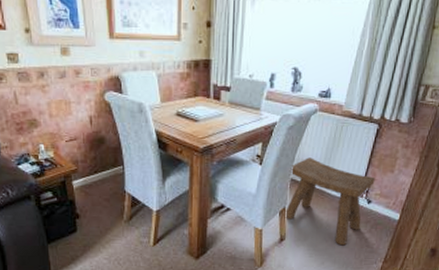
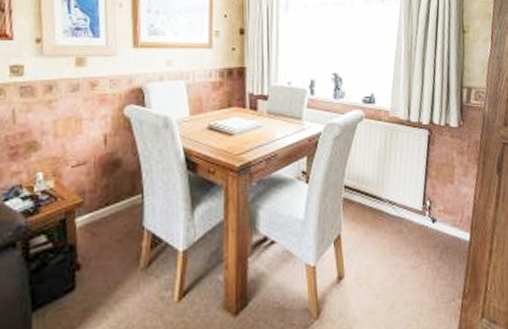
stool: present [284,157,375,246] -> none [340,171,436,280]

